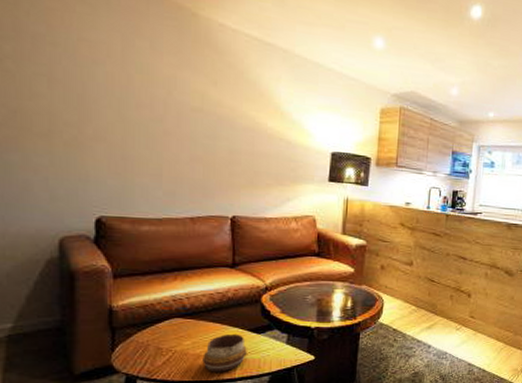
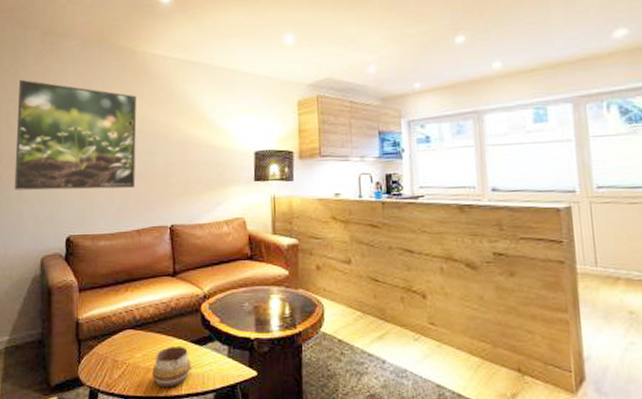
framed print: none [16,13,196,172] -> present [14,79,137,191]

